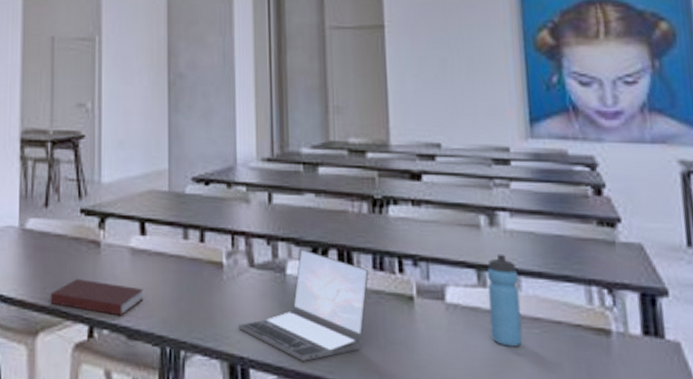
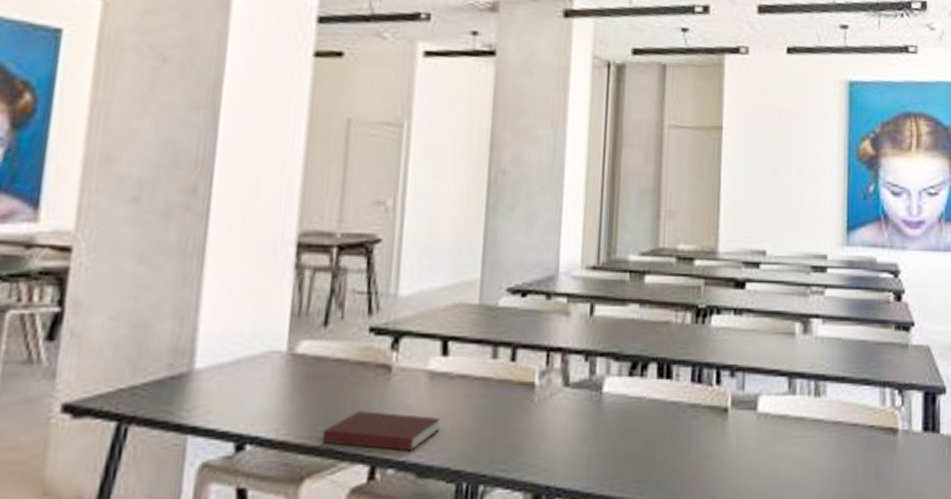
laptop: present [238,249,369,361] -> none [547,364,688,484]
water bottle: present [487,253,523,347] -> none [795,360,825,452]

